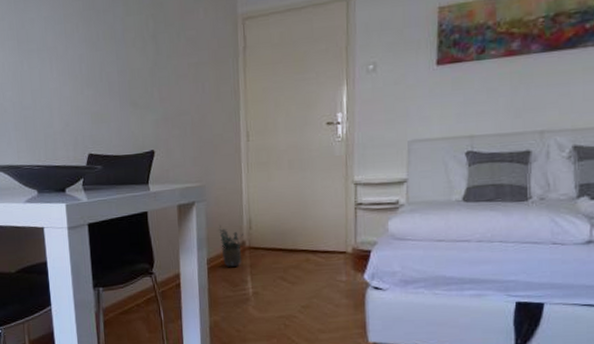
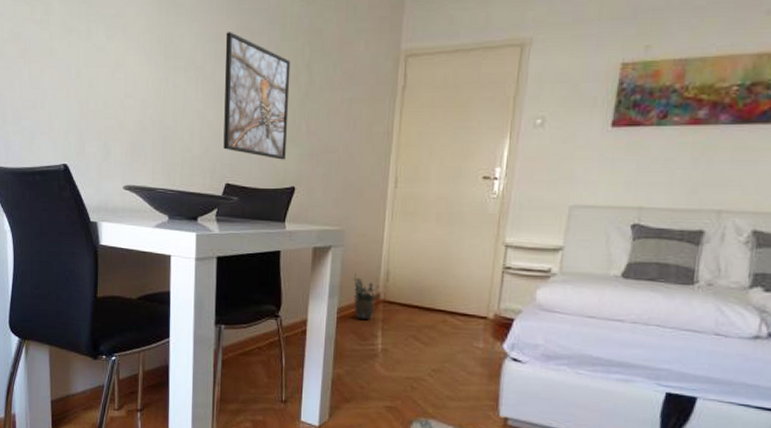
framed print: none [73,12,143,127] -> present [223,32,291,160]

